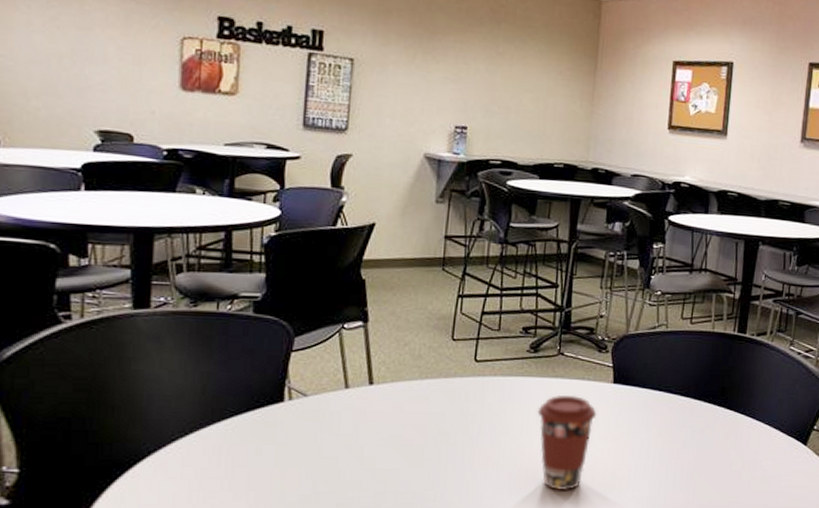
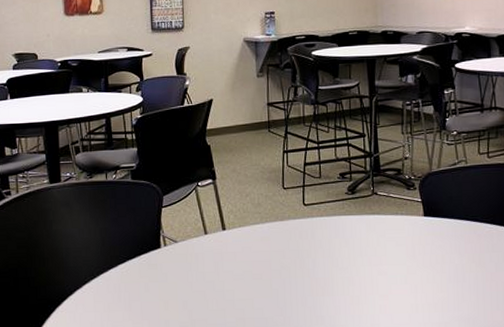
coffee cup: present [537,394,597,491] -> none [361,228,413,314]

